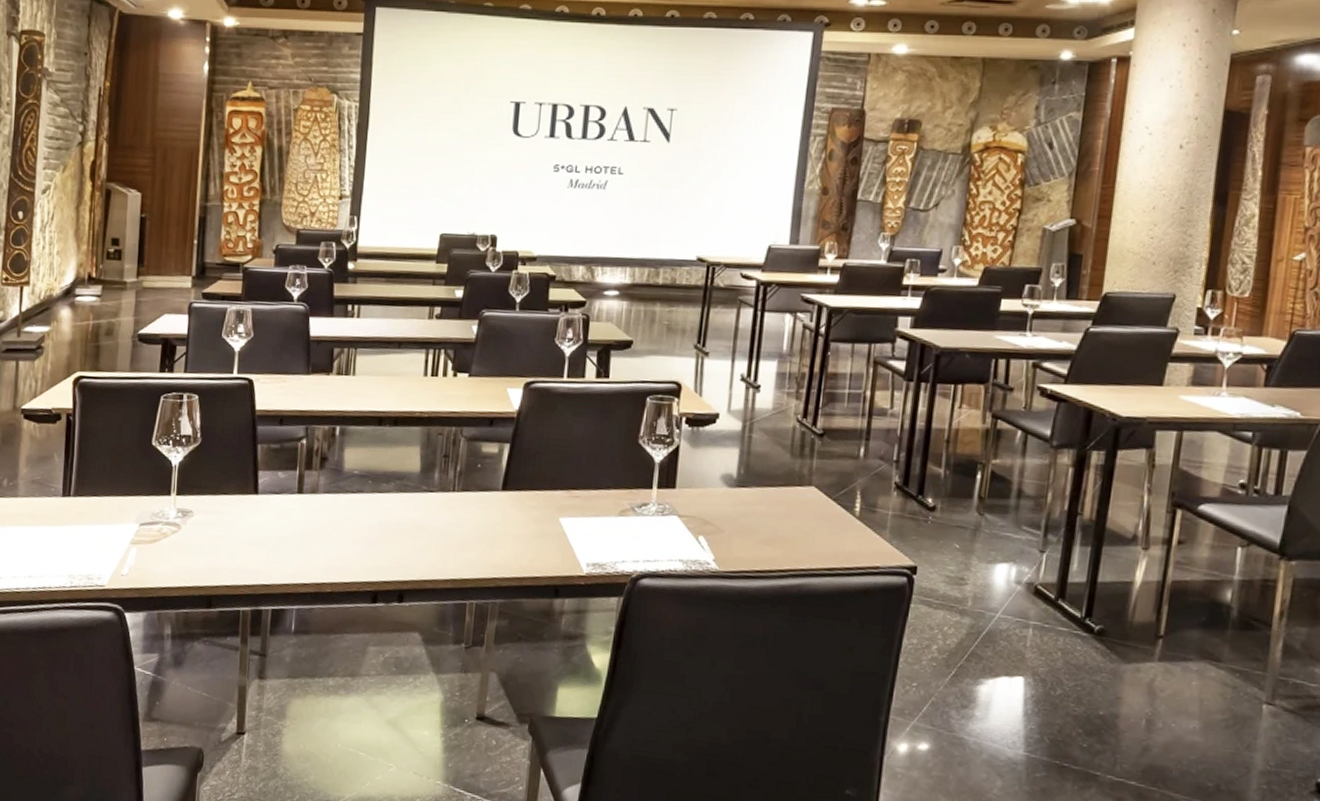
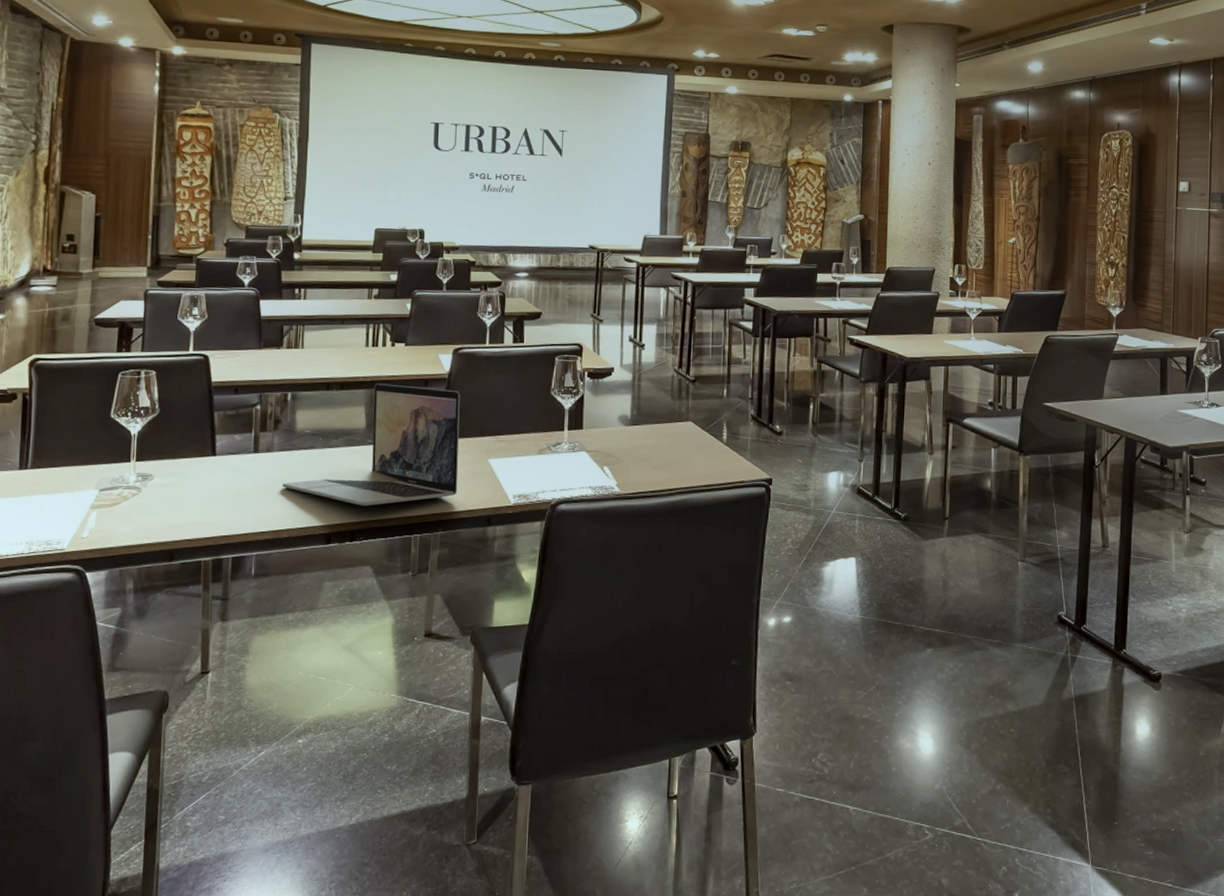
laptop: none [327,420,530,564] -> present [282,383,460,506]

